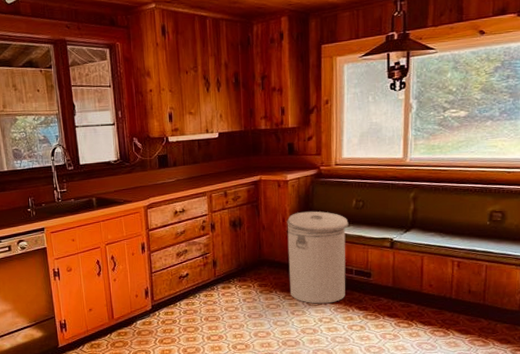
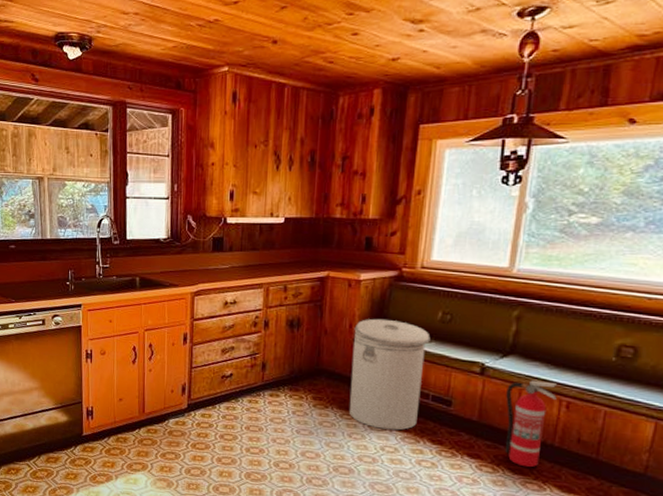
fire extinguisher: none [412,247,450,319] -> present [504,380,558,468]

